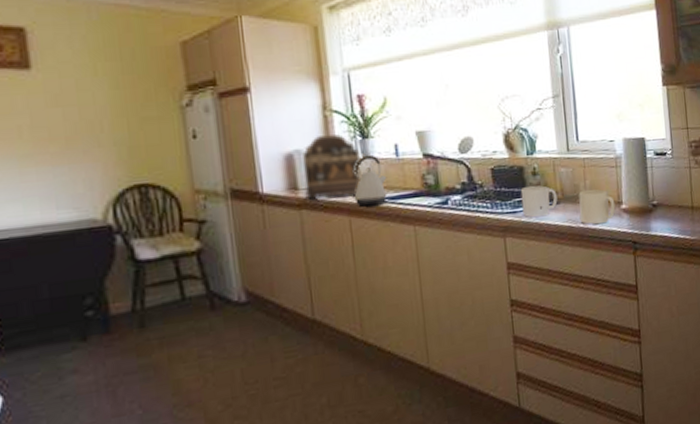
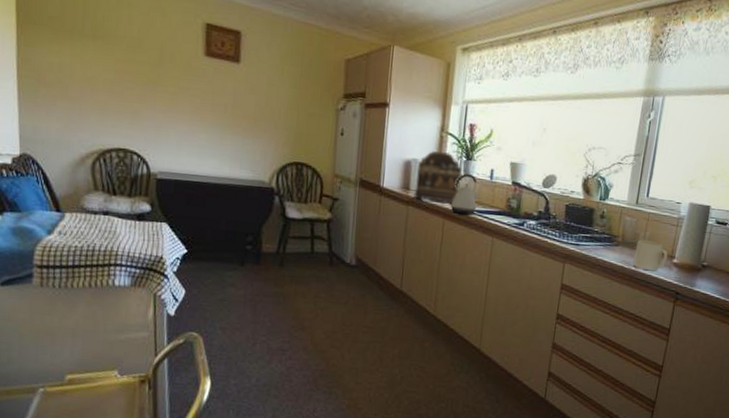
mug: present [520,185,558,218] -> none [584,226,618,254]

